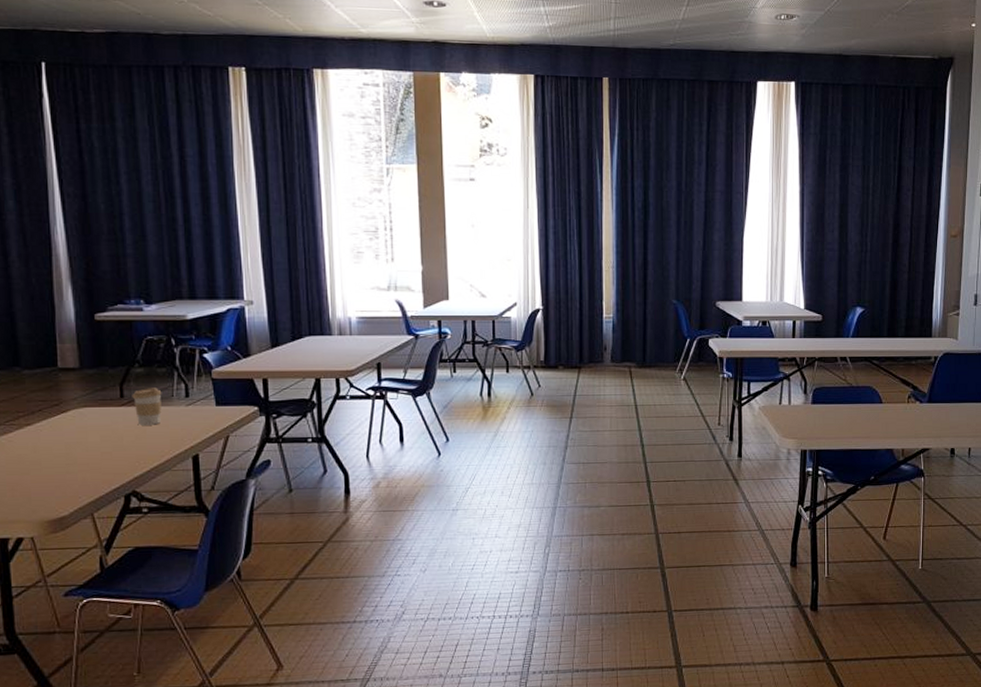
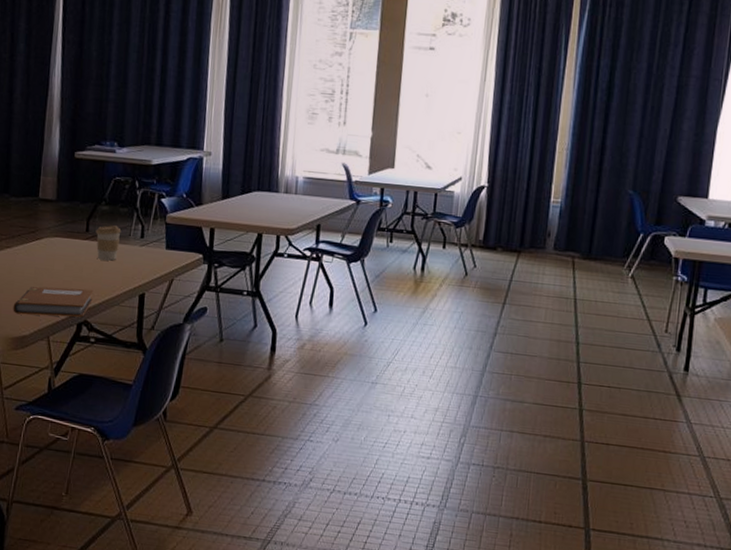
notebook: none [44,457,139,495] -> present [13,286,94,317]

